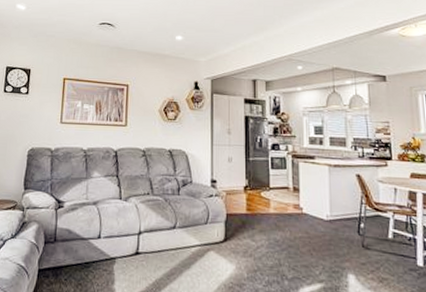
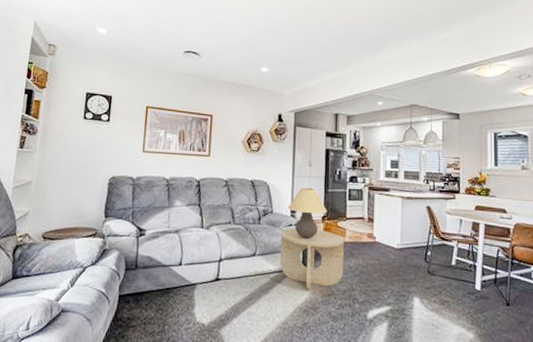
side table: none [201,199,270,265] -> present [279,228,344,290]
table lamp: none [207,157,249,210] -> present [287,188,327,239]

